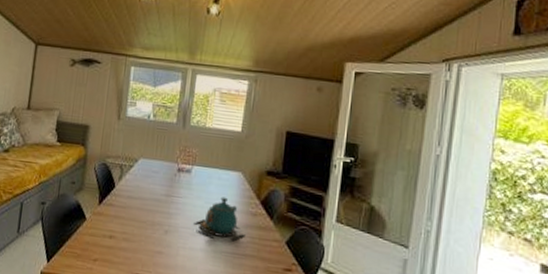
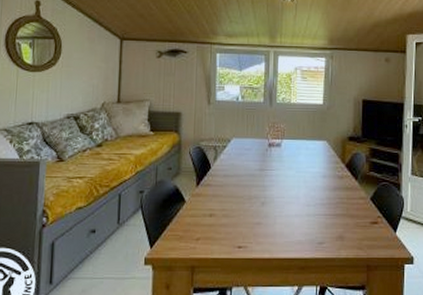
teapot: present [194,197,246,242] -> none [287,165,335,204]

